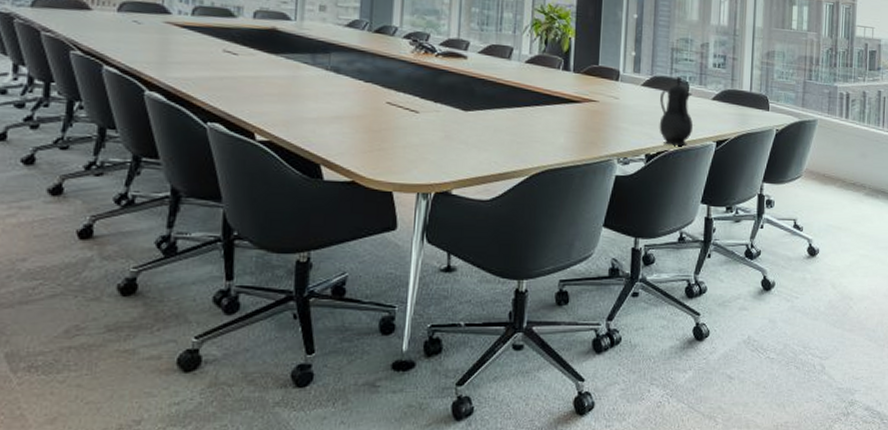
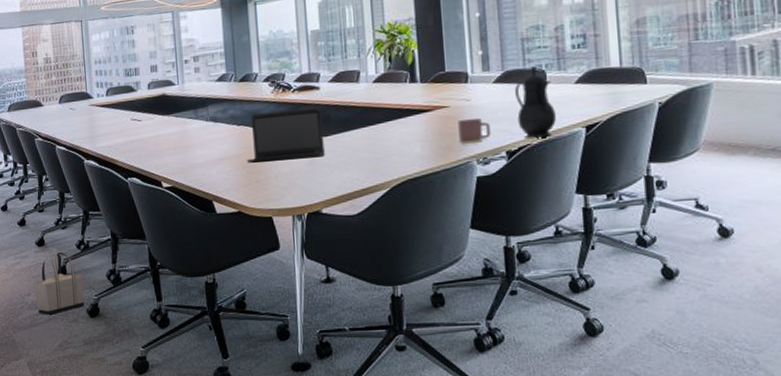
shopping bag: none [32,205,121,289] -> present [32,252,85,315]
laptop: none [371,72,466,133] -> present [247,107,325,163]
mug: none [603,117,634,142] -> present [458,118,491,144]

